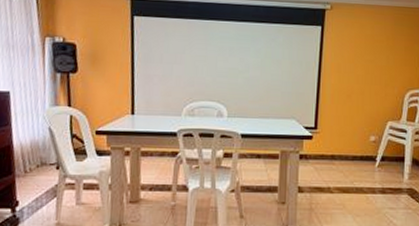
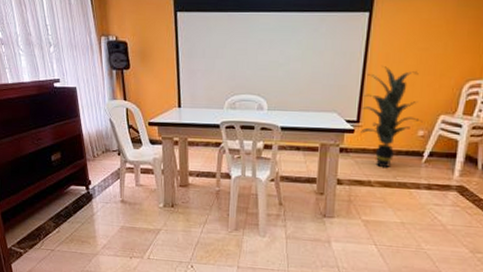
indoor plant: none [316,76,373,174] -> present [359,66,423,169]

